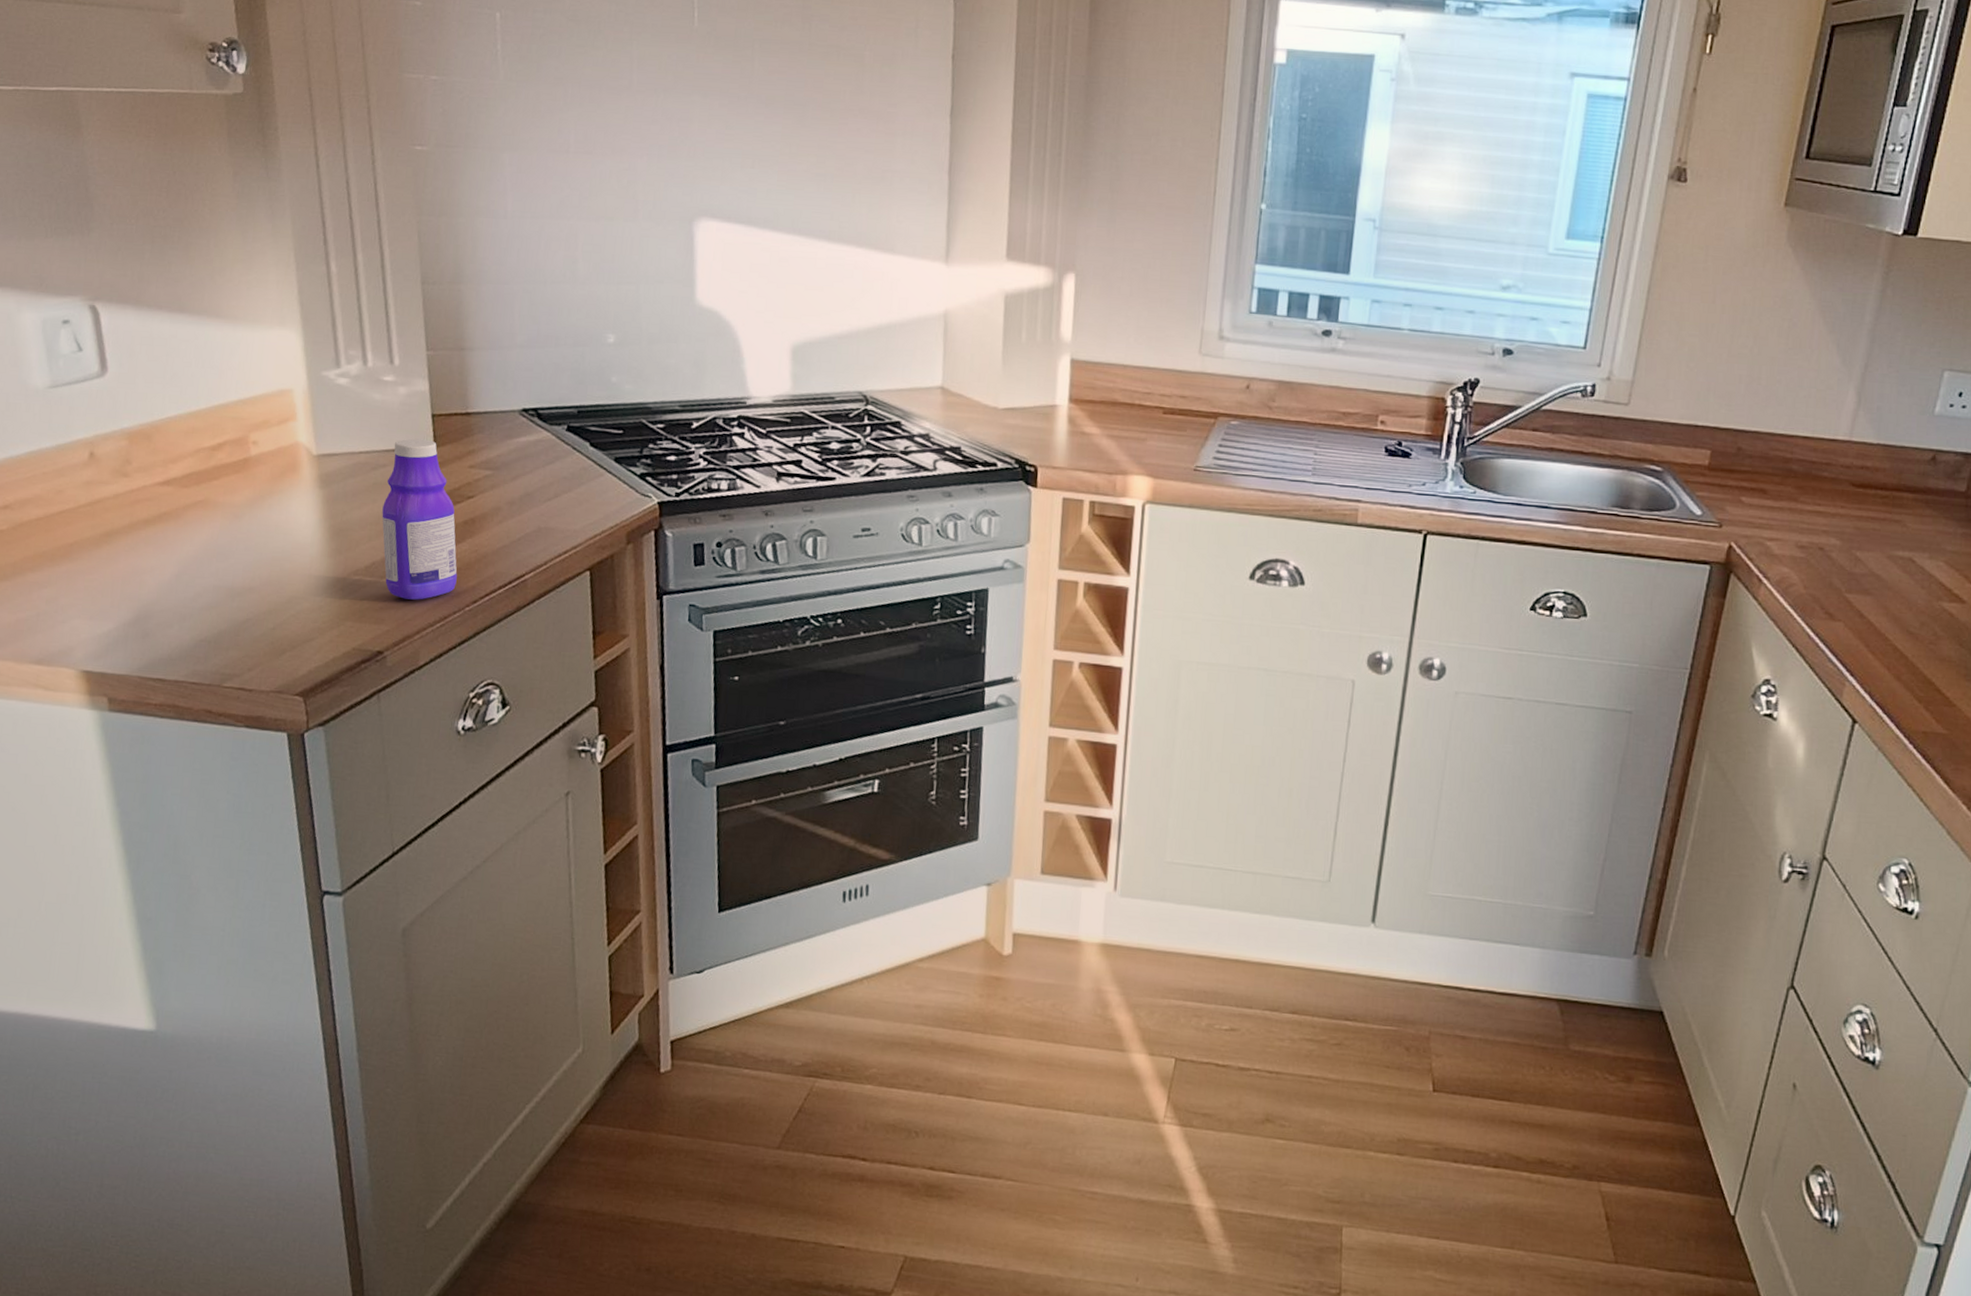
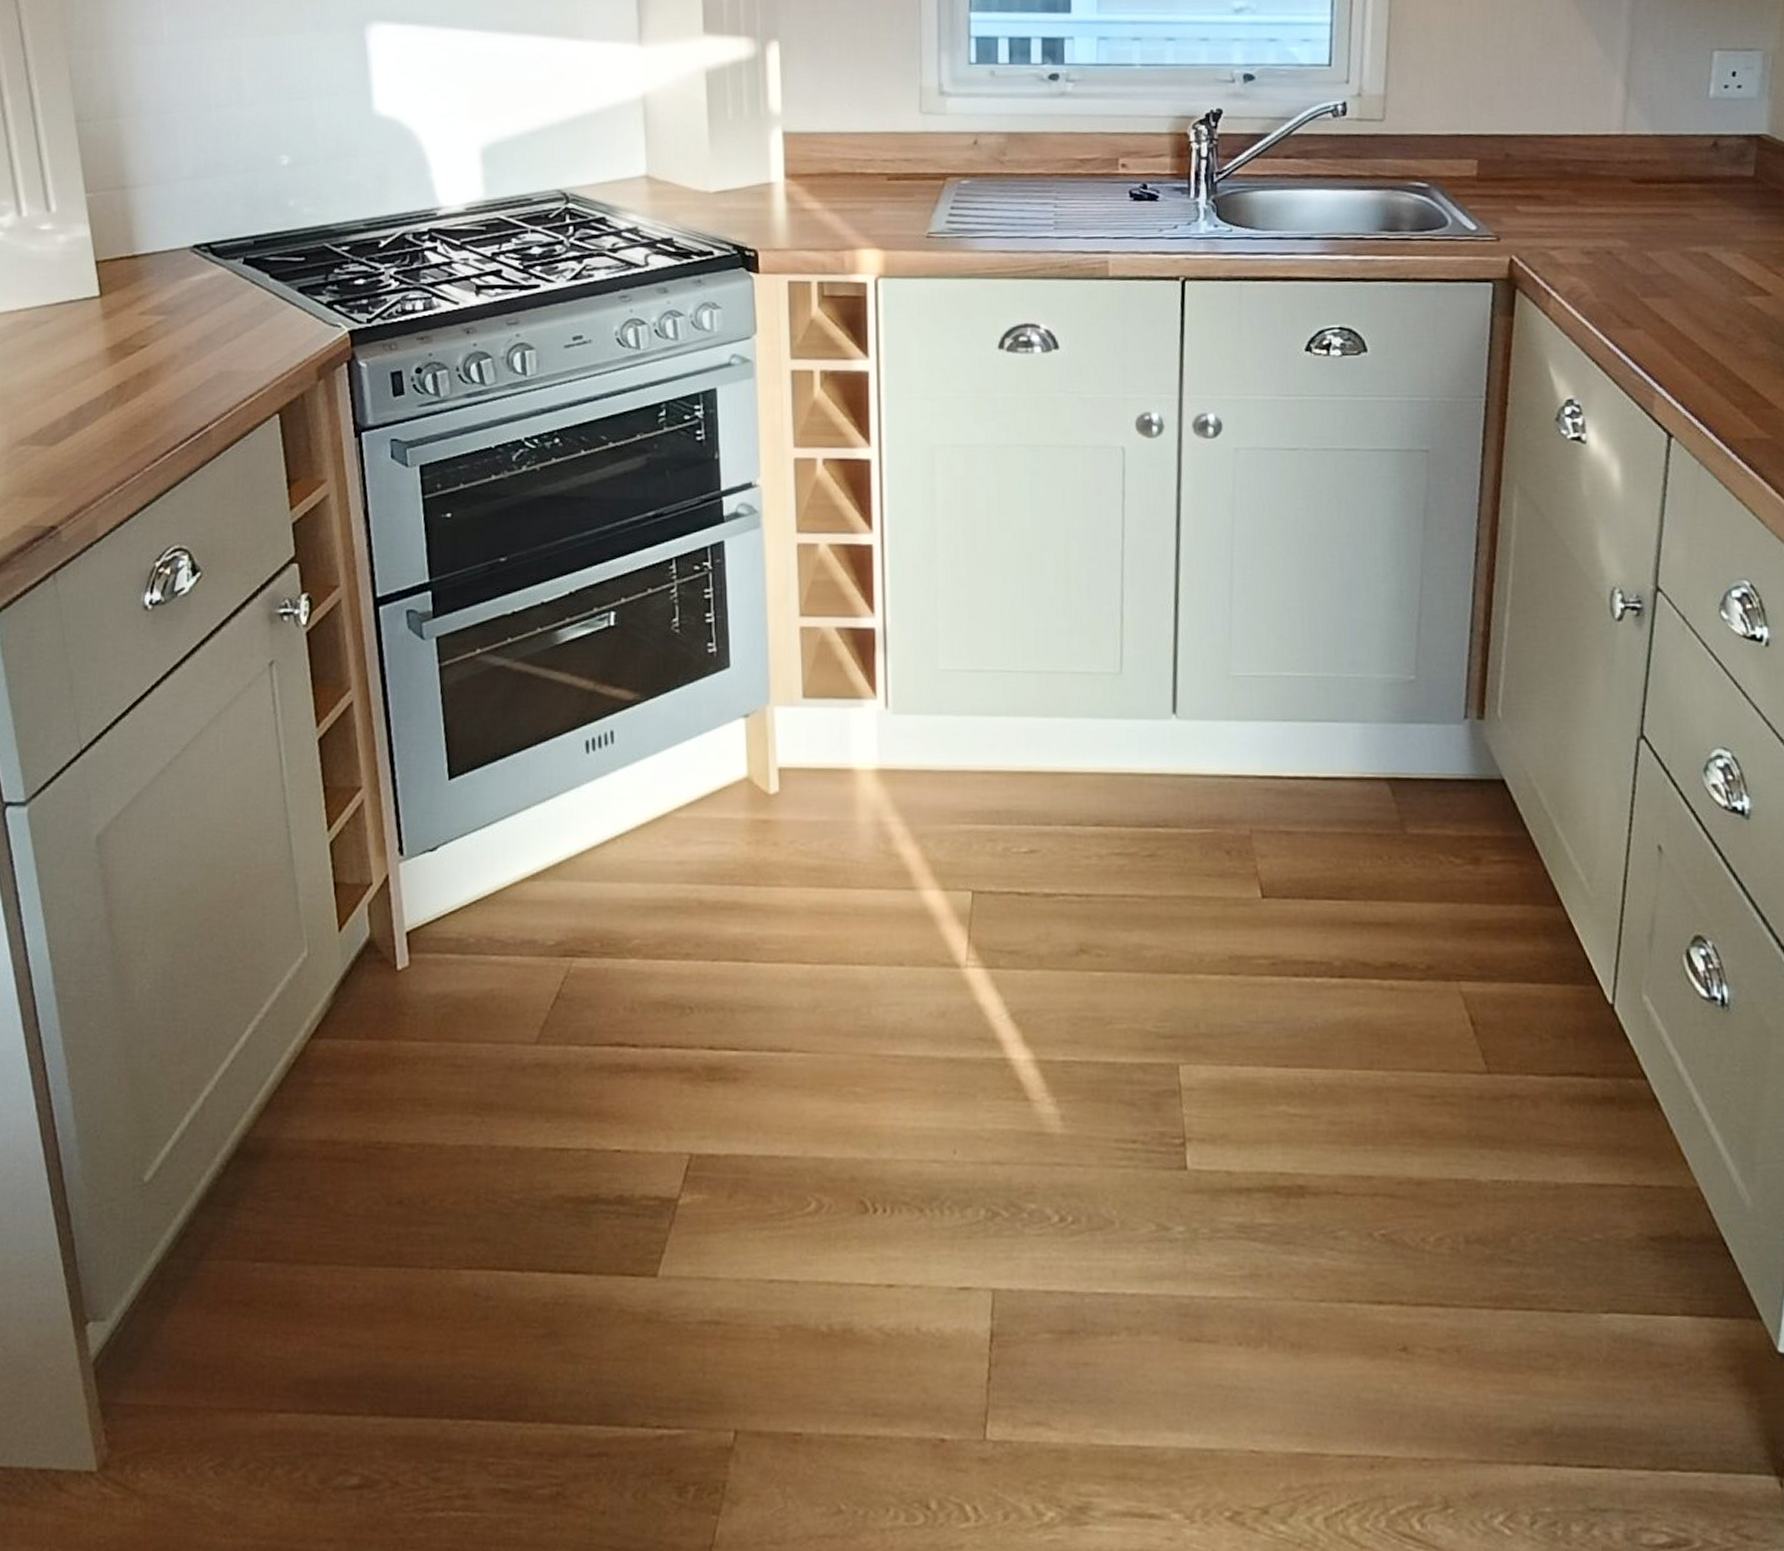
bottle: present [381,438,457,600] -> none [47,289,134,466]

